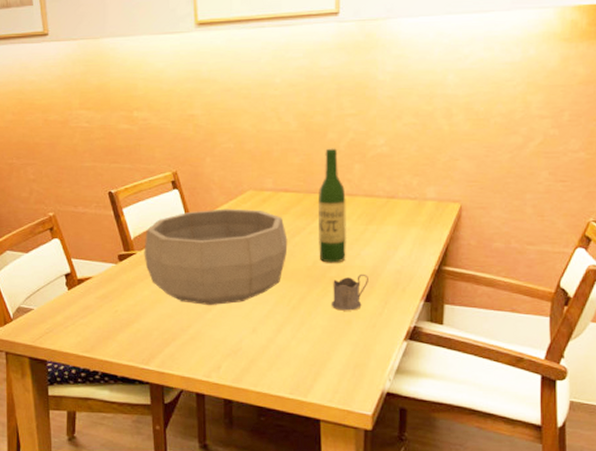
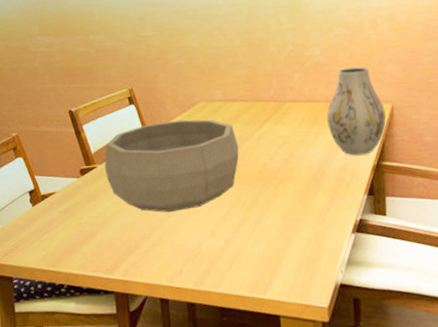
wine bottle: present [317,148,346,263] -> none [264,60,293,165]
tea glass holder: present [331,273,368,311] -> none [282,173,315,209]
vase: none [387,161,452,258] -> present [327,67,386,156]

